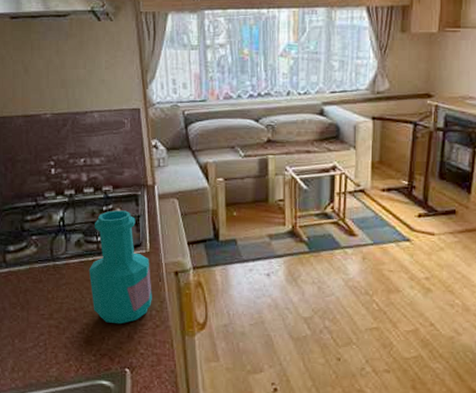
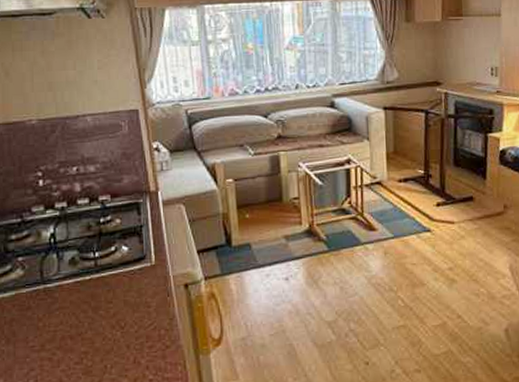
bottle: present [88,210,152,323] -> none [86,221,160,349]

